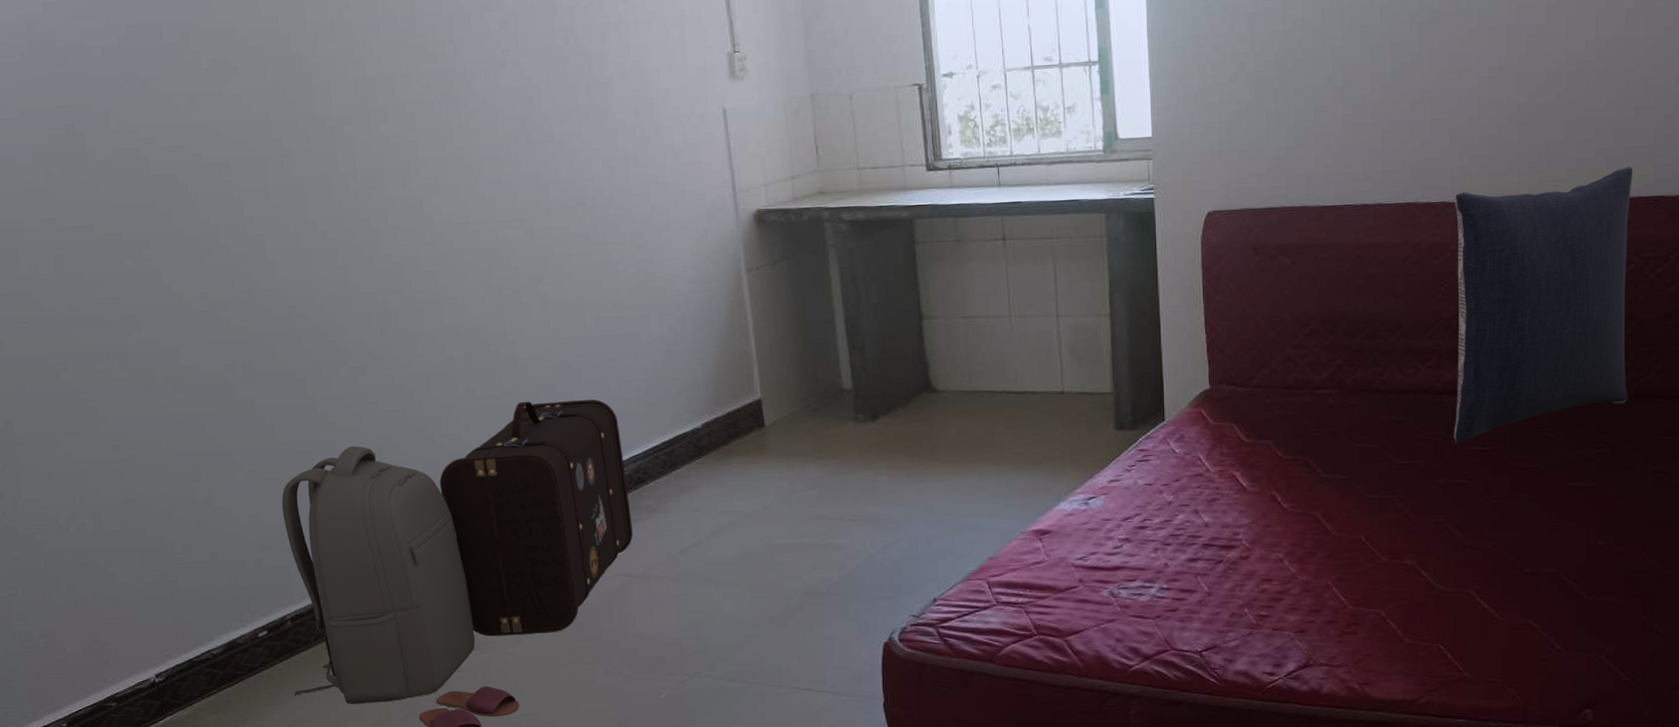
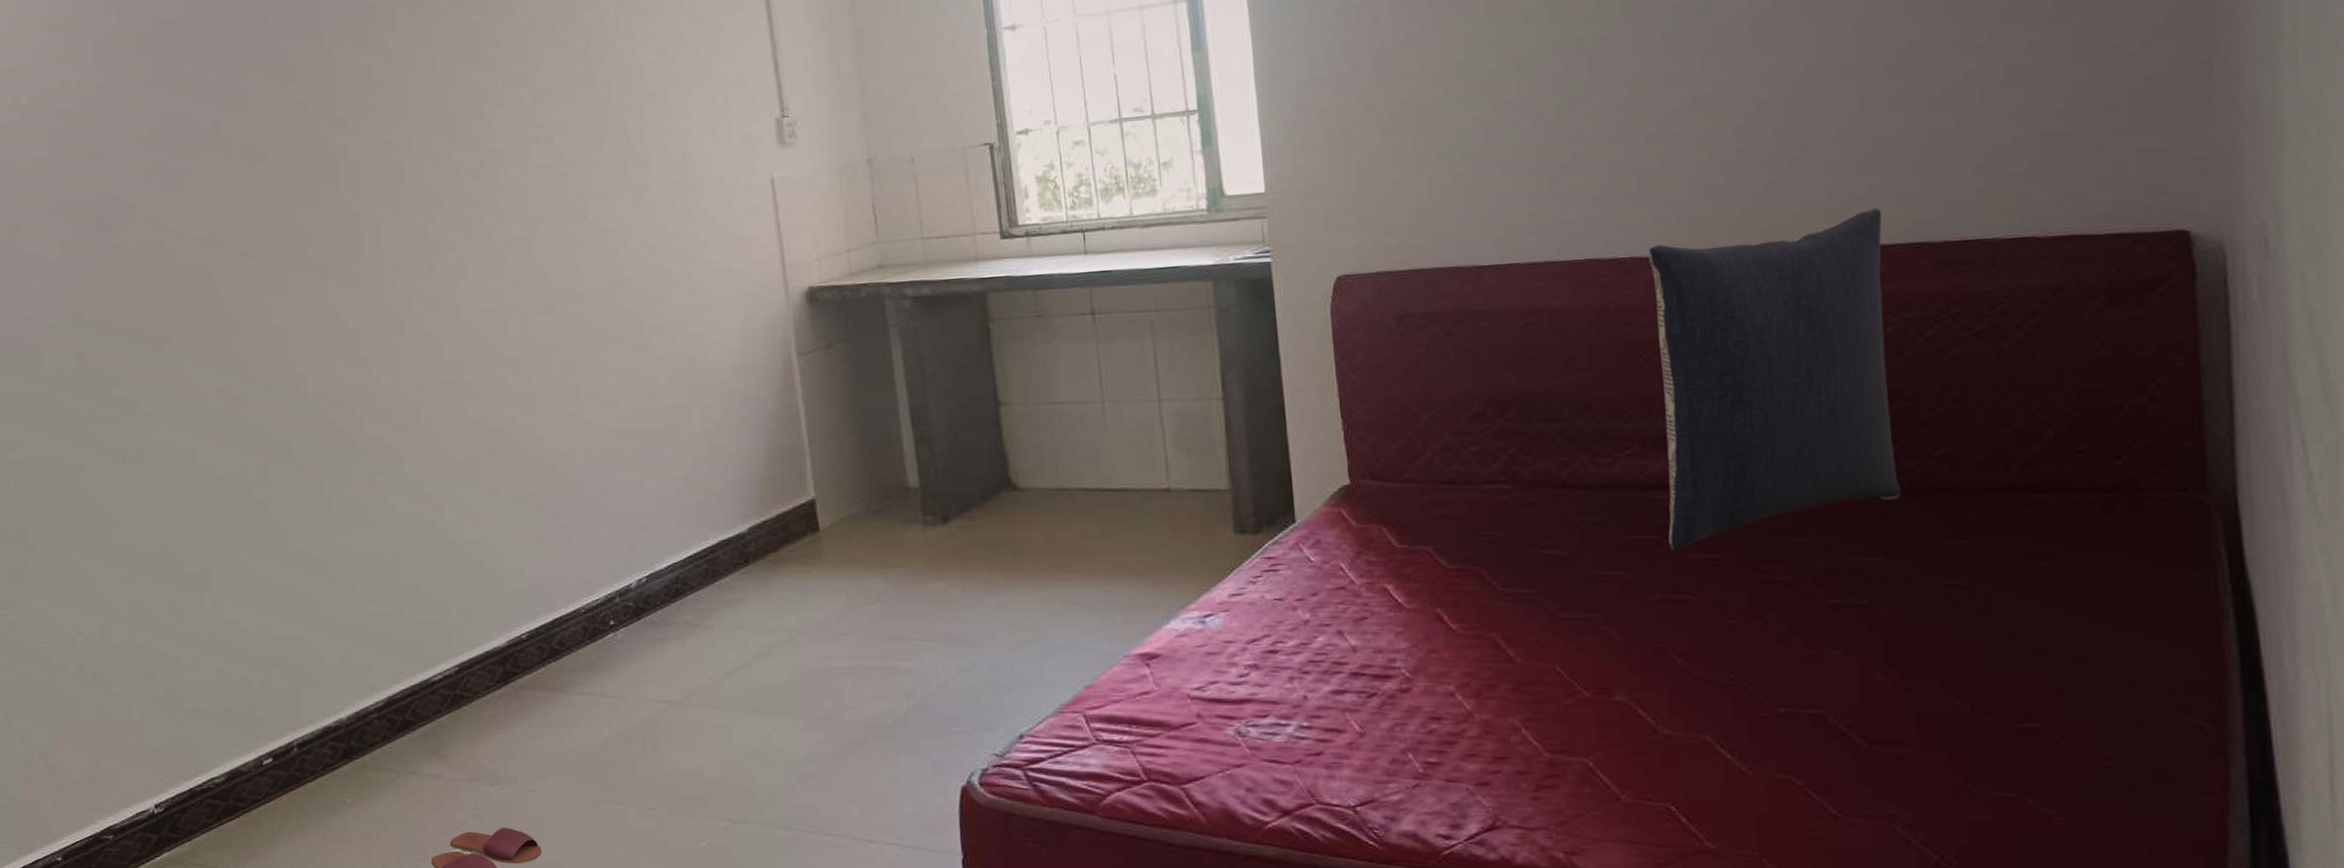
backpack: present [281,445,475,704] -> none [292,552,494,844]
suitcase: present [439,399,633,637] -> none [459,500,670,770]

